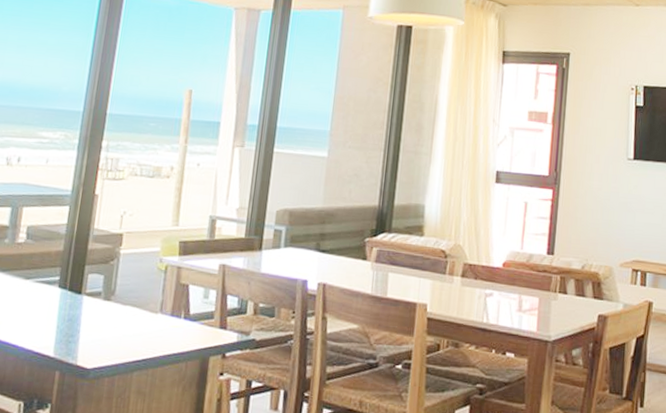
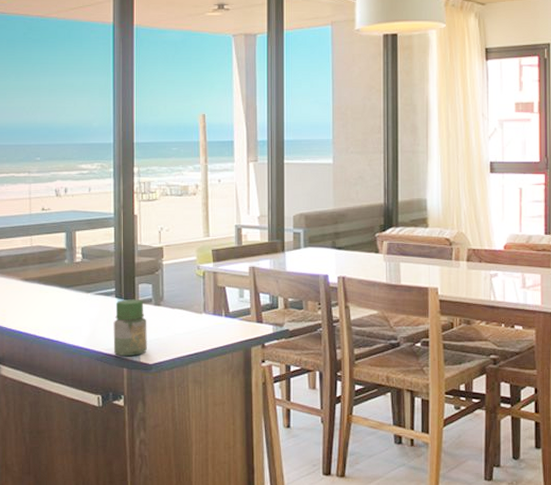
jar: none [47,290,92,358] -> present [113,299,147,356]

